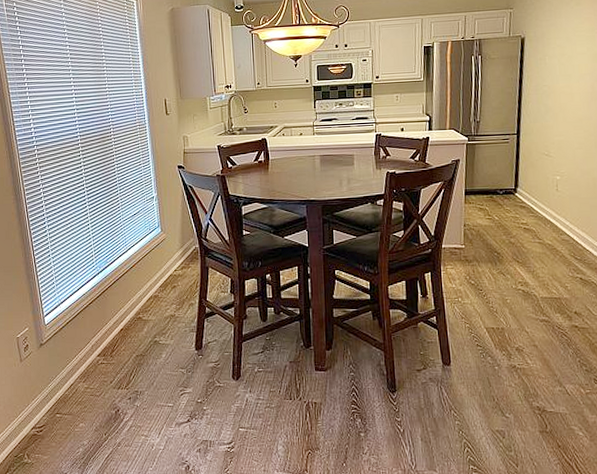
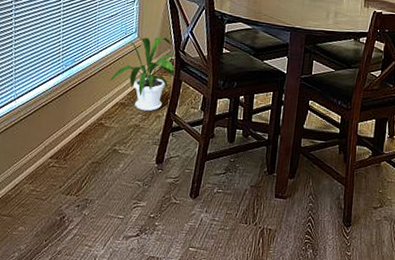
house plant: none [140,227,202,300] -> present [108,36,176,111]

